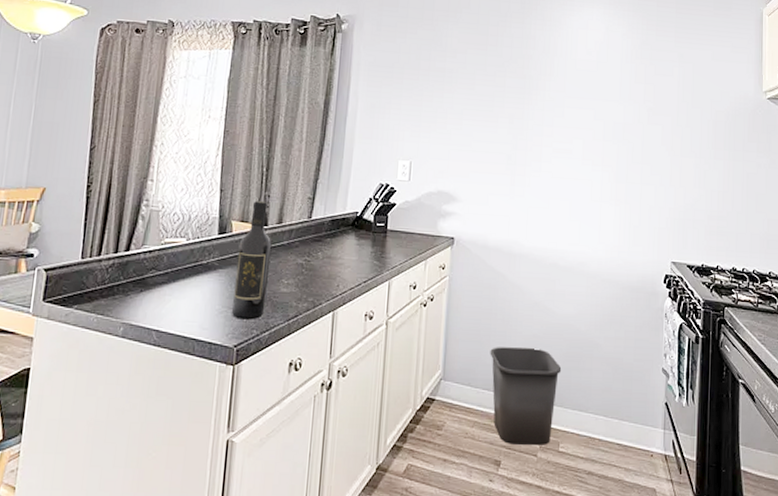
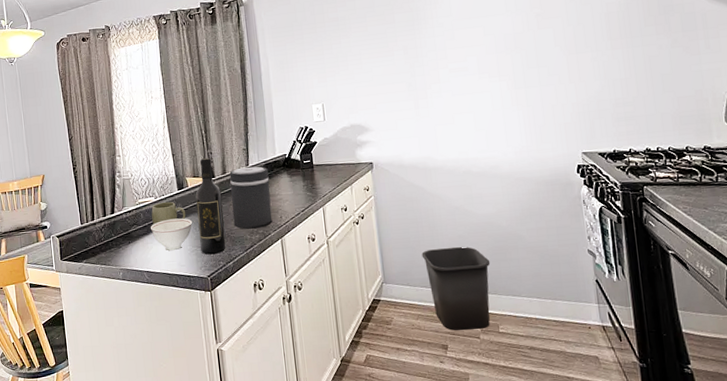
bowl: none [172,268,229,309] -> present [150,218,193,251]
mug: none [177,246,222,273] -> present [151,201,186,225]
cylinder: none [279,219,334,295] -> present [229,166,273,229]

